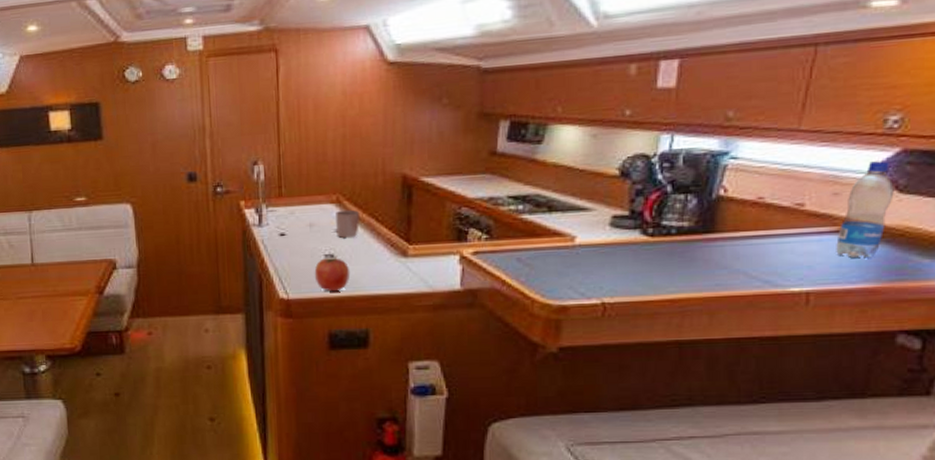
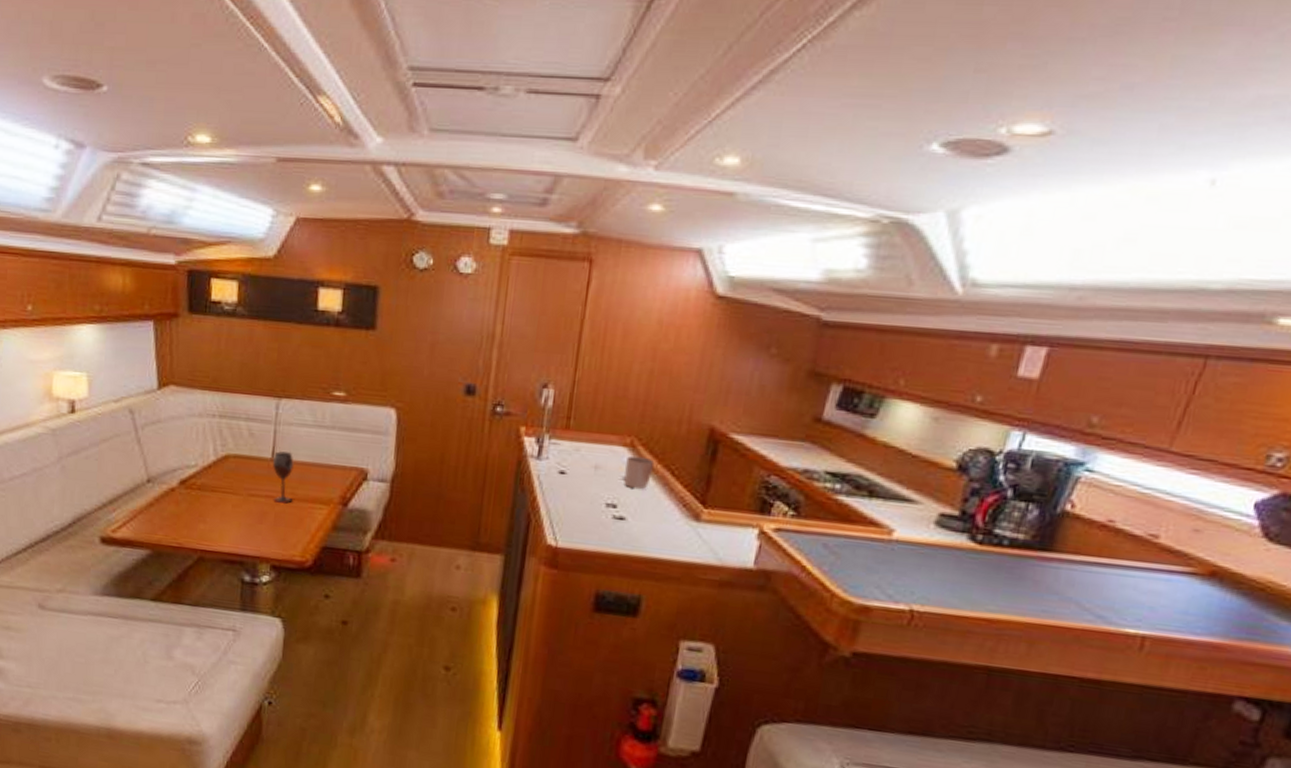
wine glass: none [32,255,55,302] -> present [272,451,294,504]
fruit: present [314,255,351,292] -> none [590,506,632,548]
bottle: present [836,161,894,259] -> none [1184,500,1265,610]

